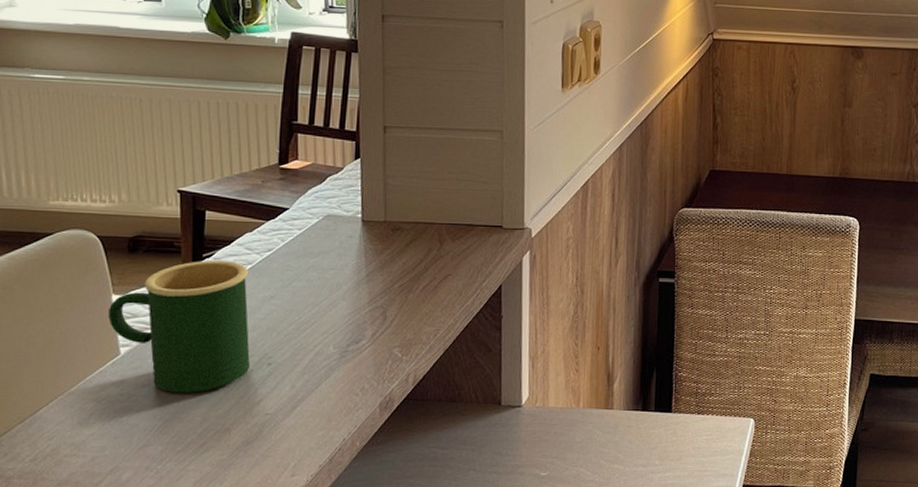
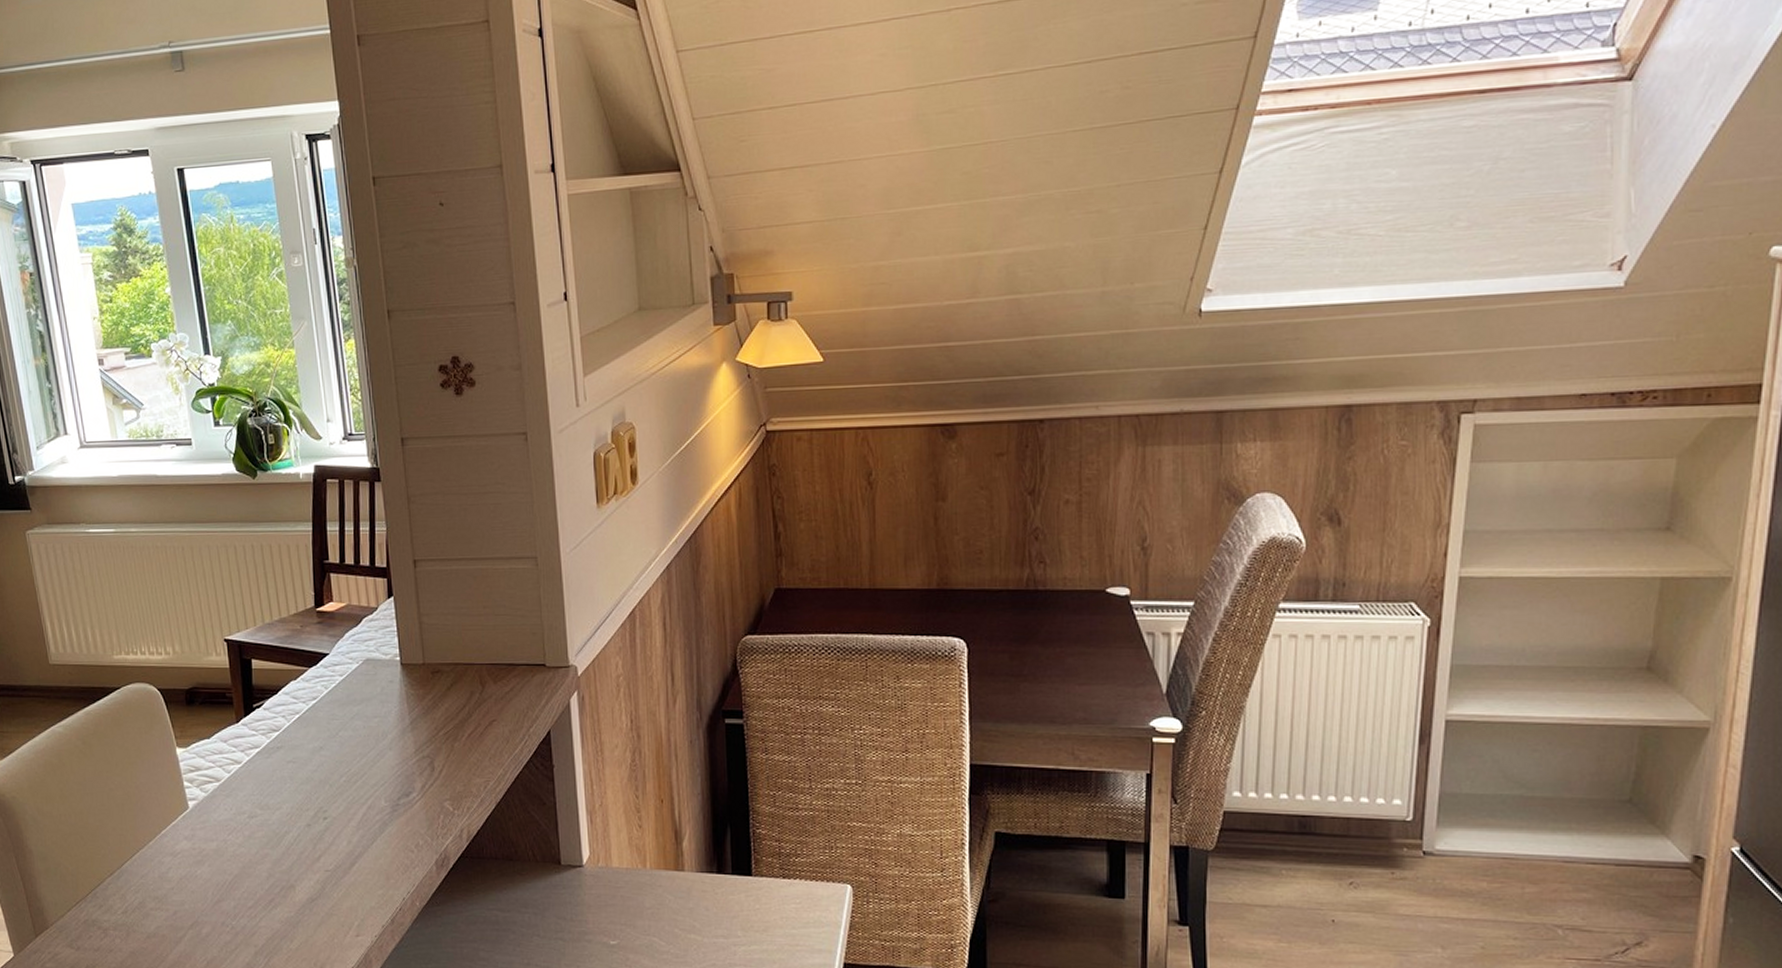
mug: present [108,260,250,393] -> none [174,710,307,848]

